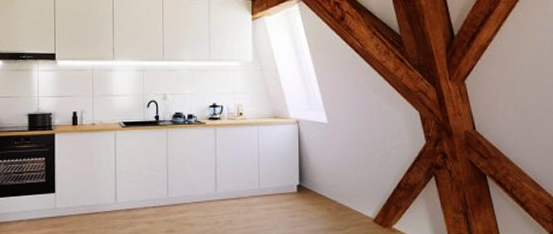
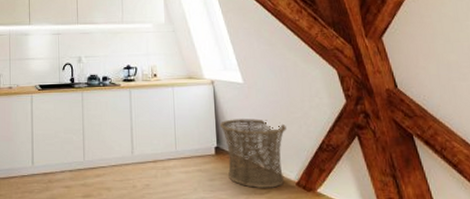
basket: none [302,158,367,224] -> present [219,119,286,188]

